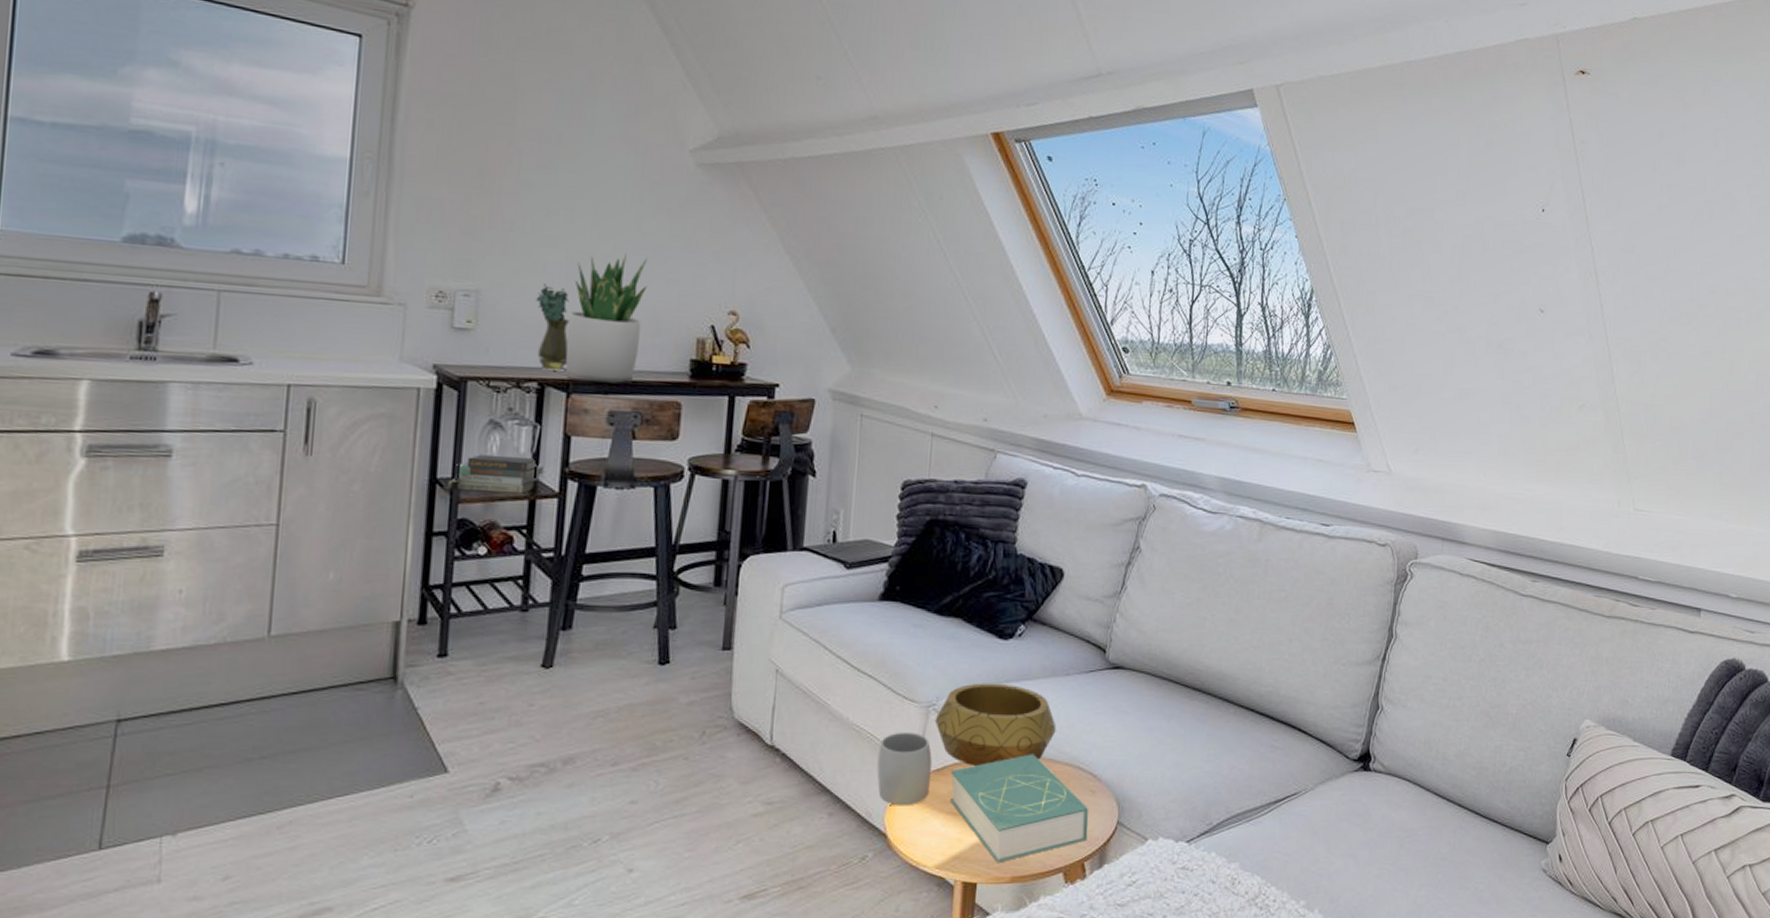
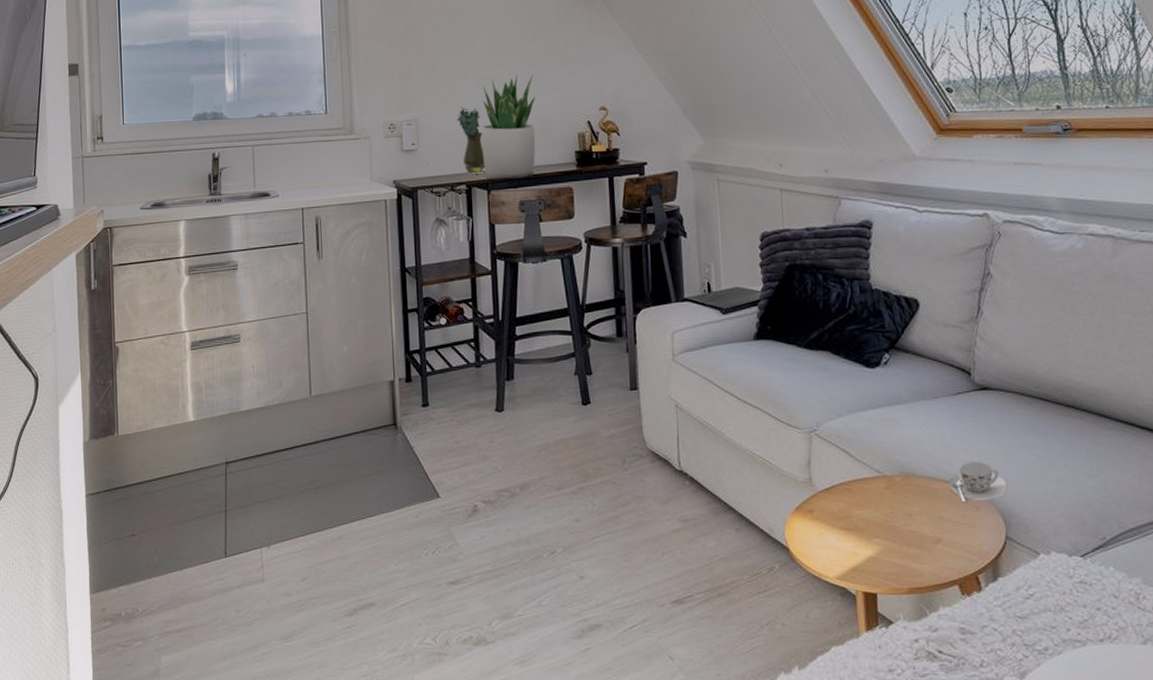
books: present [447,454,544,494] -> none [413,245,478,276]
mug: present [876,731,933,806] -> none [771,455,822,522]
decorative bowl: present [934,683,1057,767] -> none [817,408,933,486]
book: present [950,754,1089,863] -> none [838,473,978,575]
teacup: none [1068,743,1126,787] -> present [949,461,1007,503]

